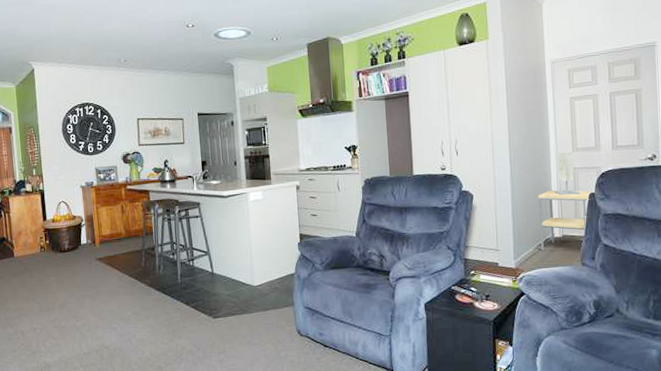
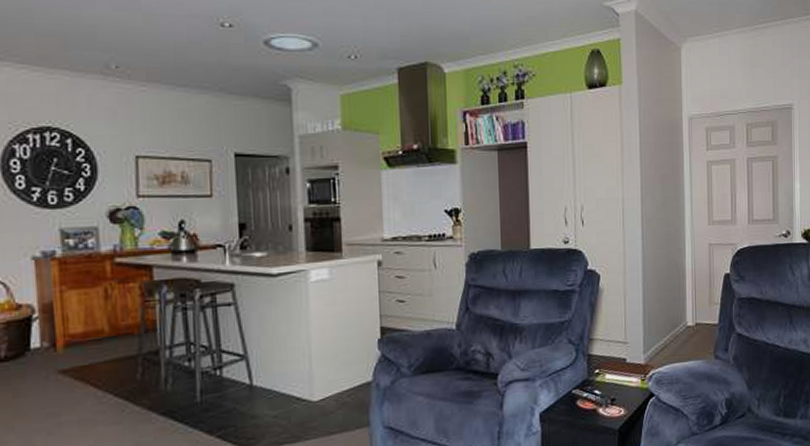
side table: present [538,190,594,251] -> none [671,270,729,343]
table lamp: present [554,152,580,196] -> none [688,226,715,276]

